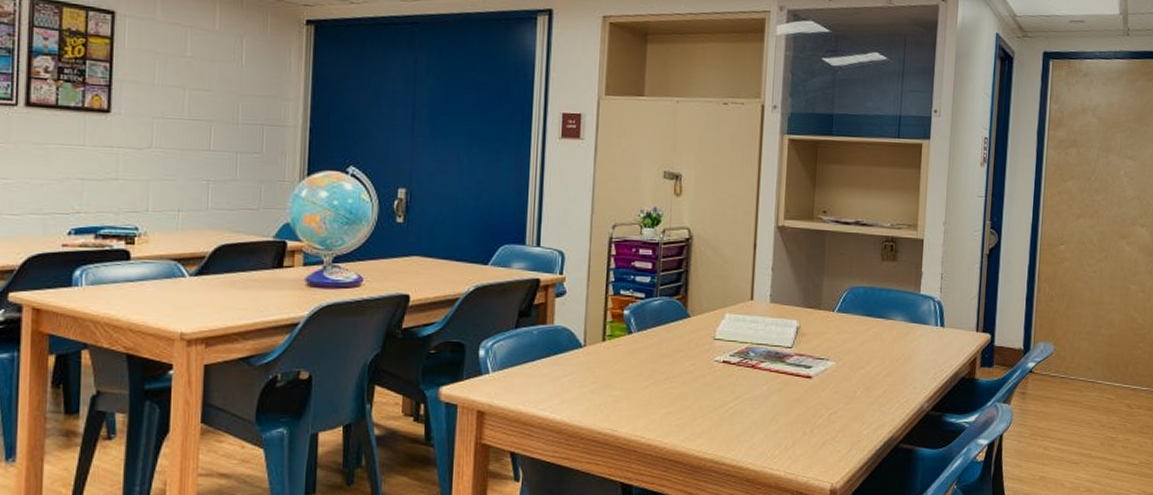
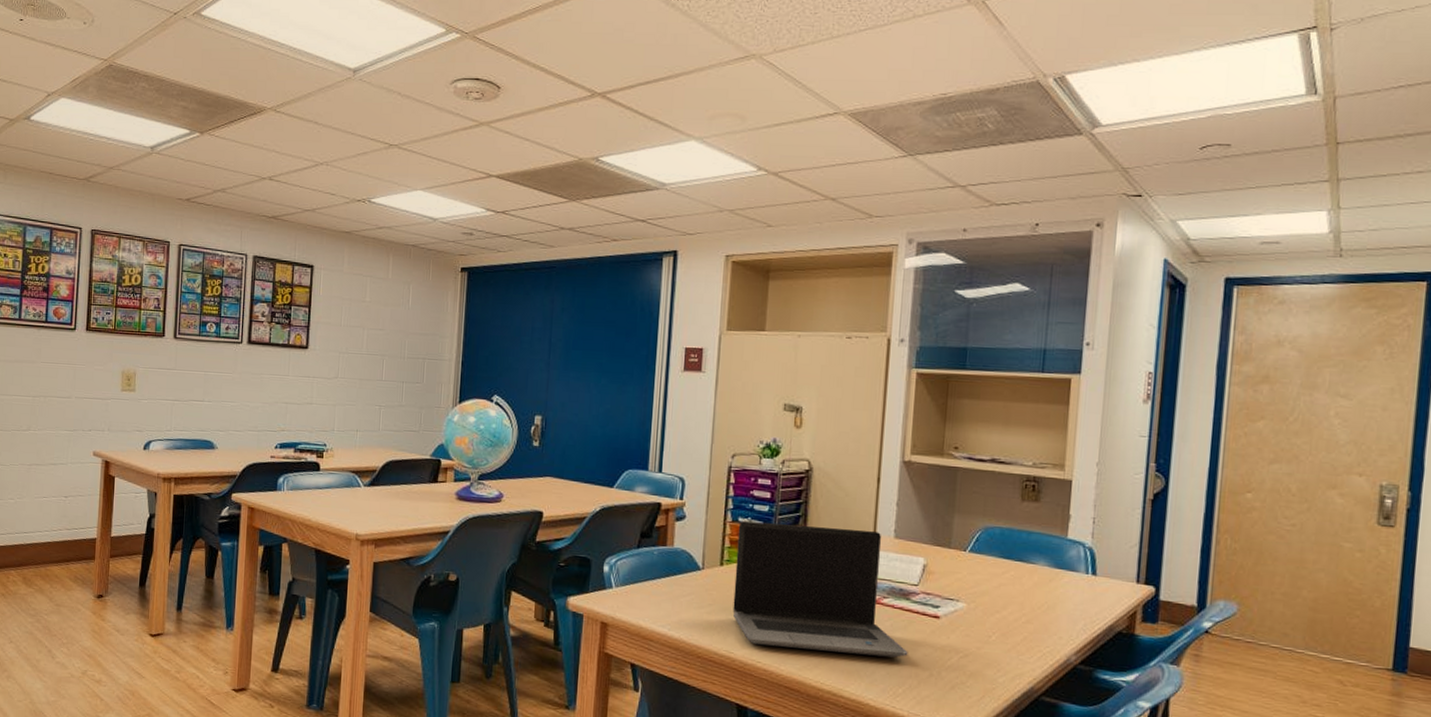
laptop computer: none [616,294,784,421] -> present [732,521,908,658]

